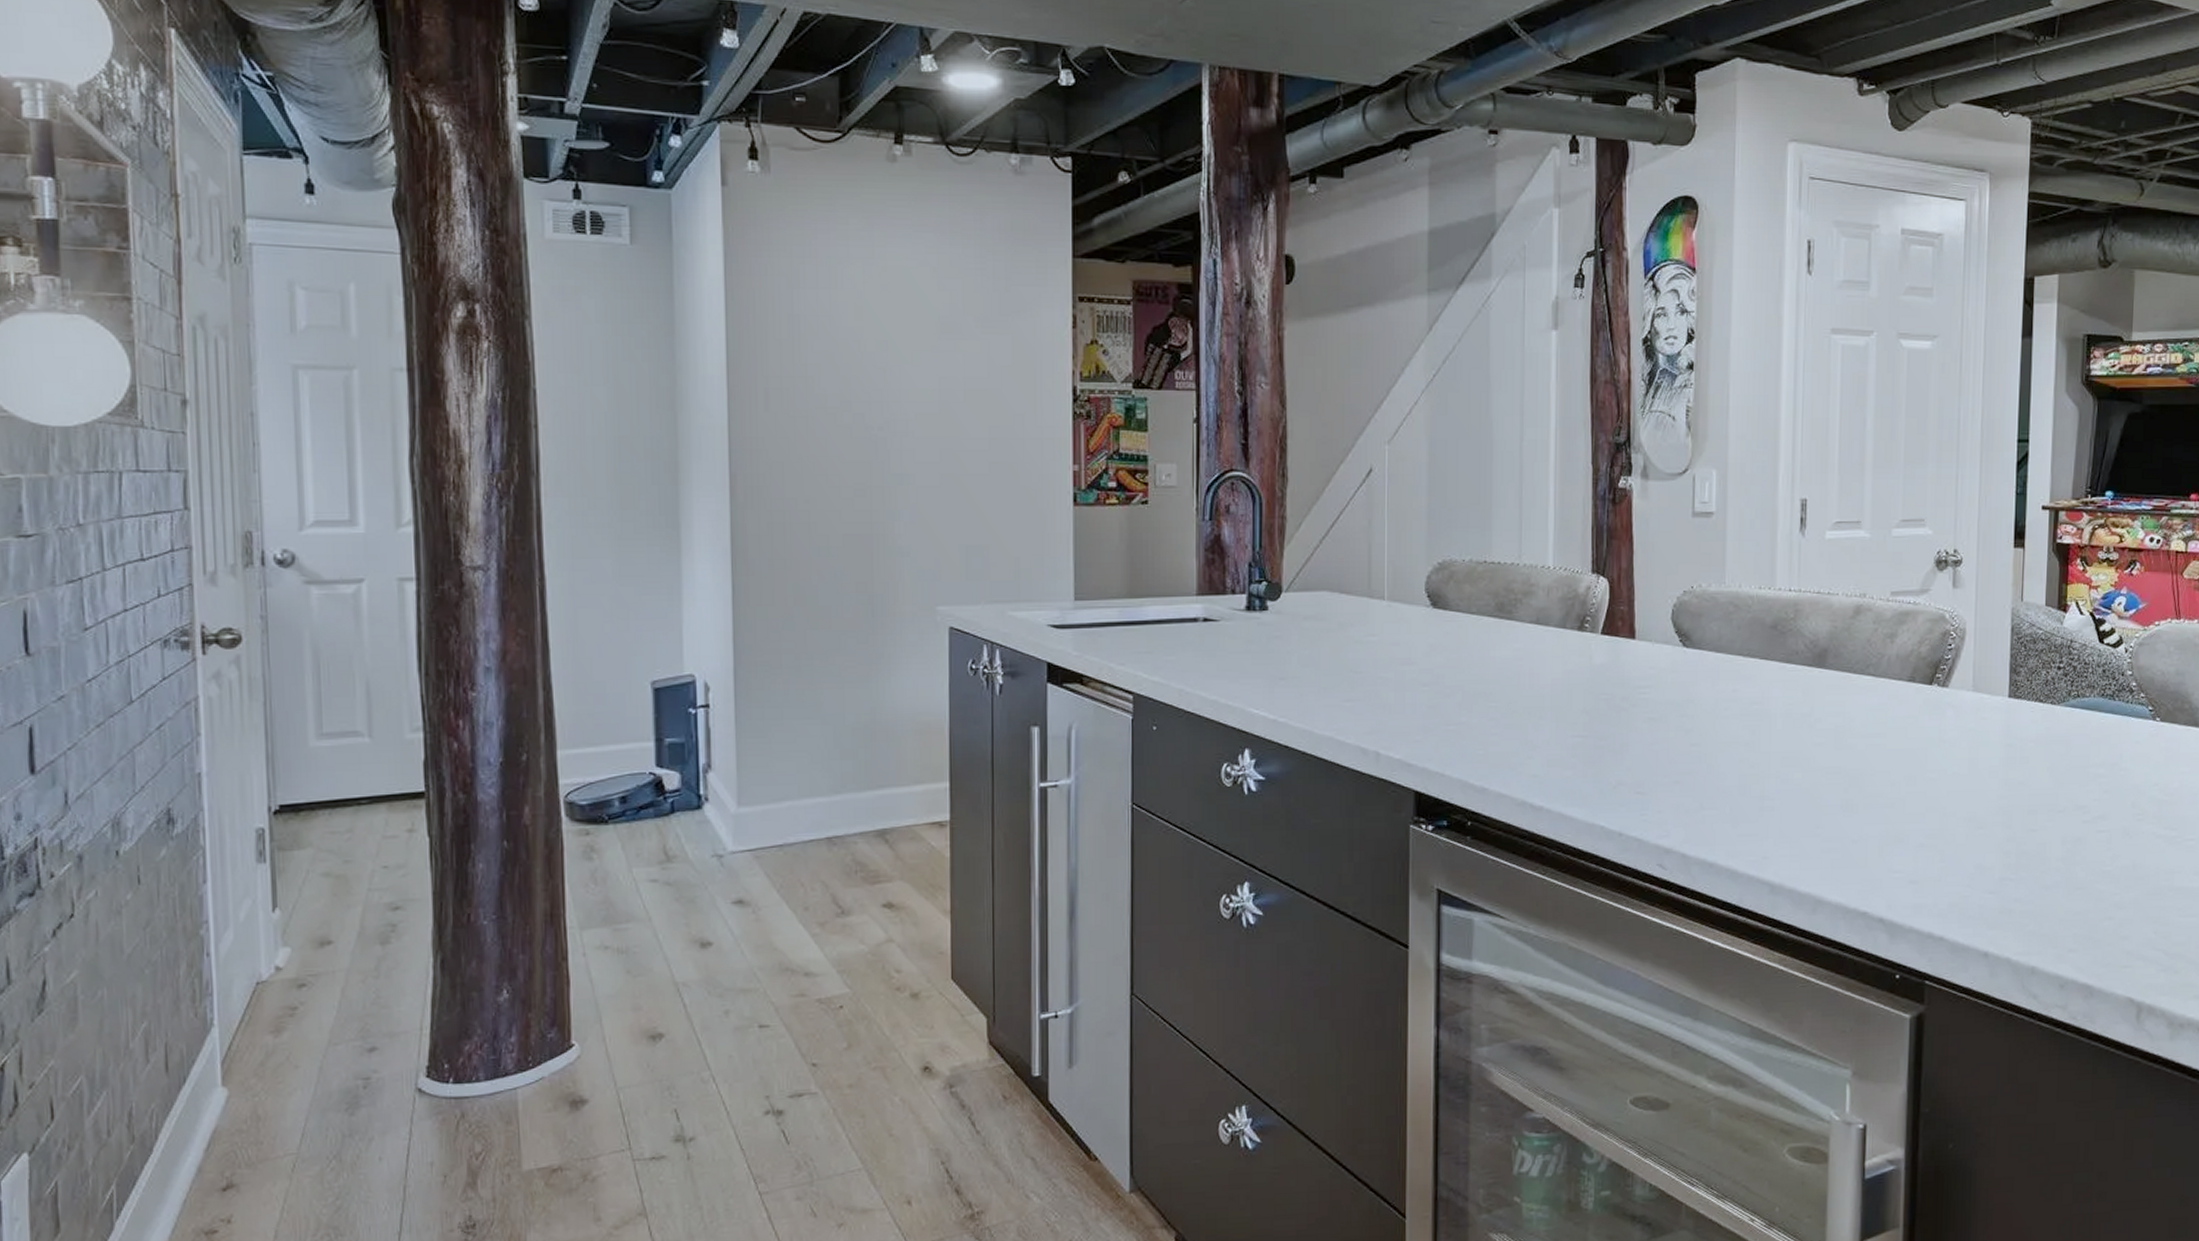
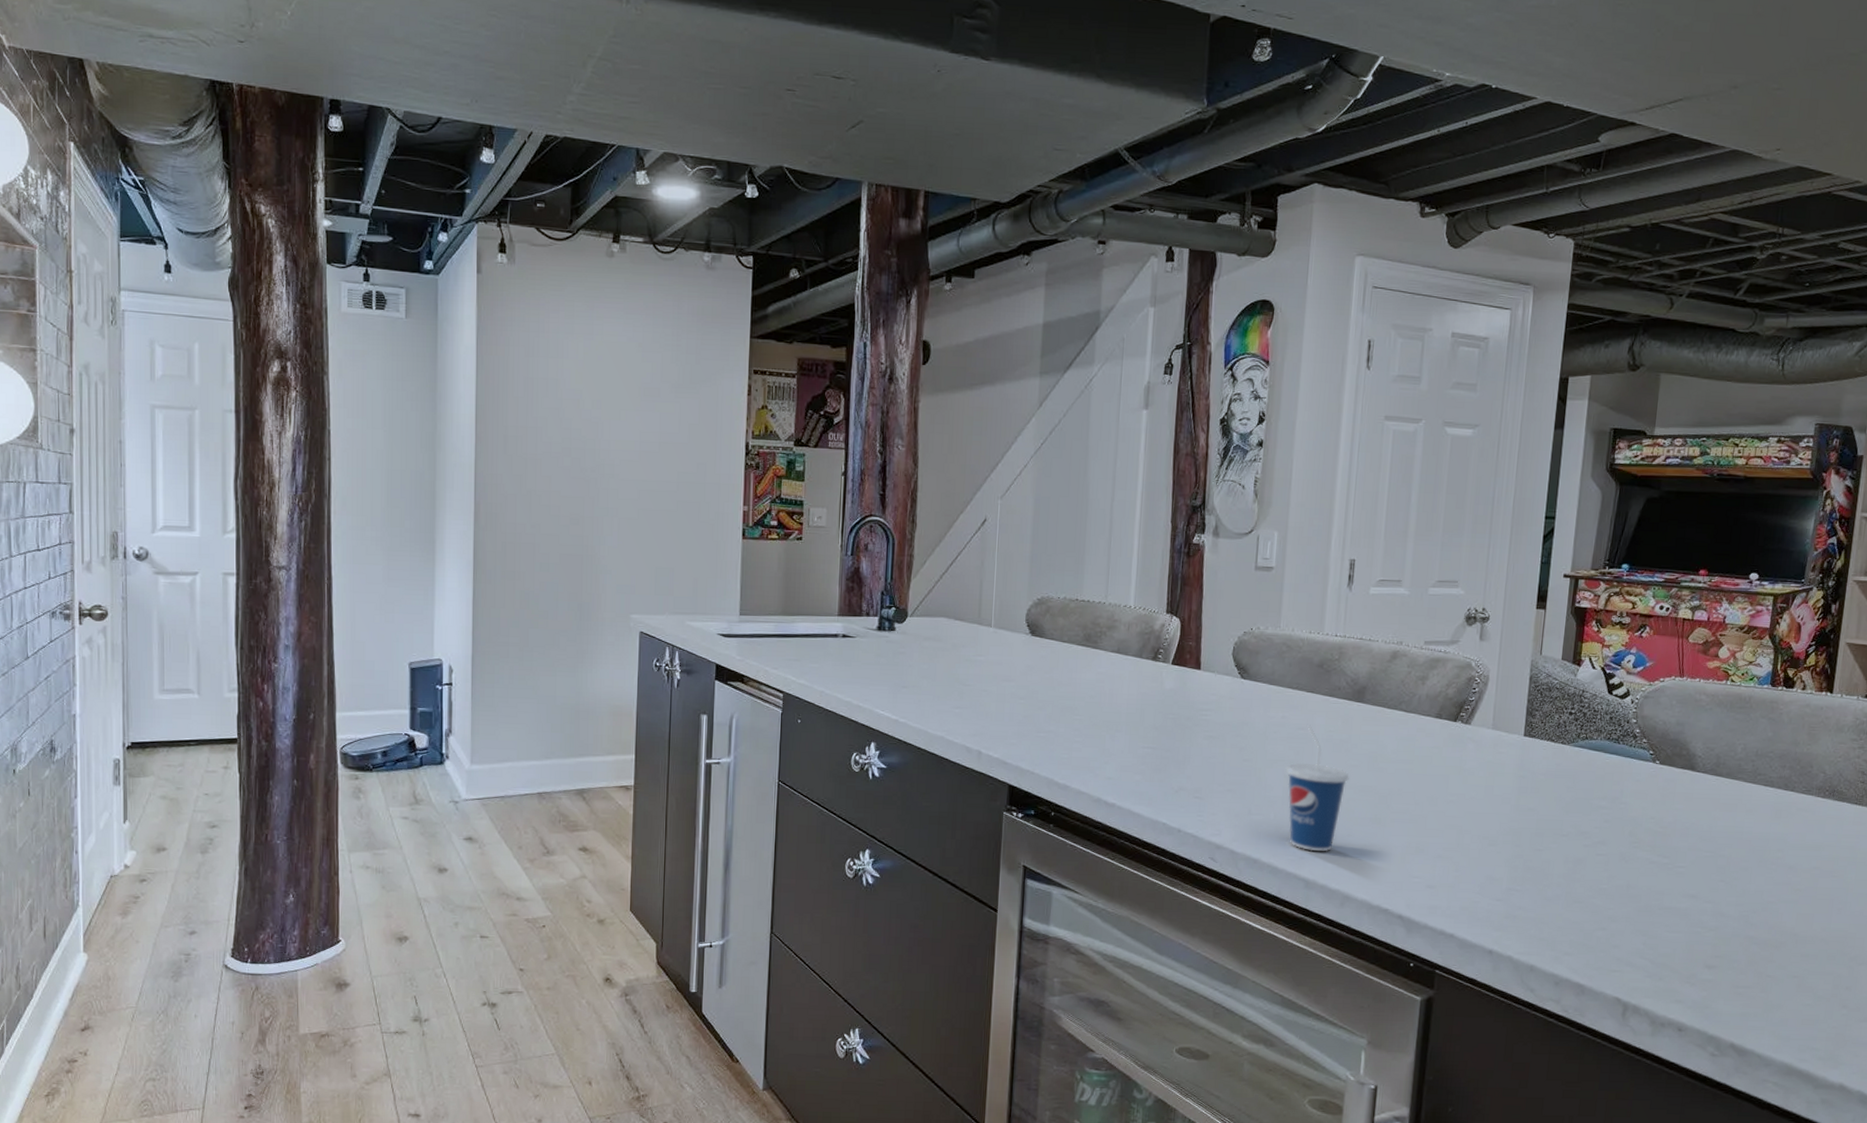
cup: none [1740,698,1814,848] -> present [1285,725,1349,851]

